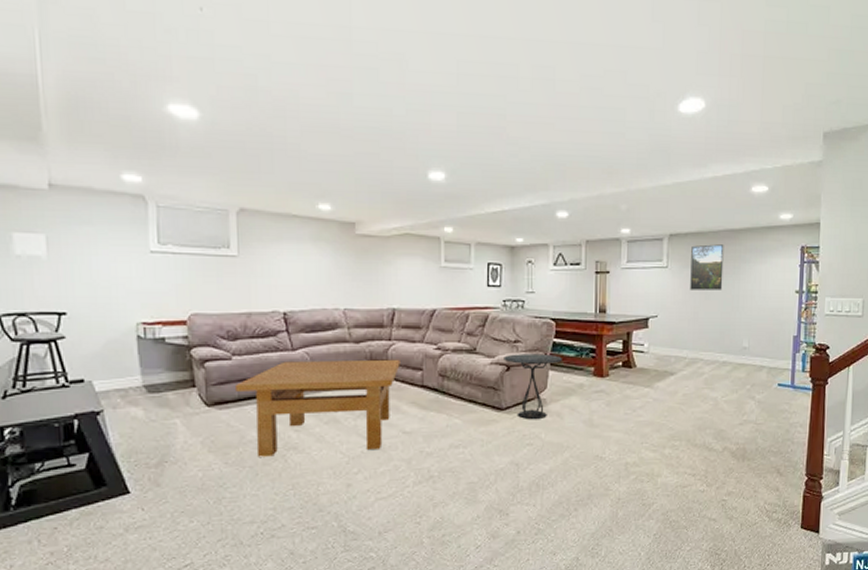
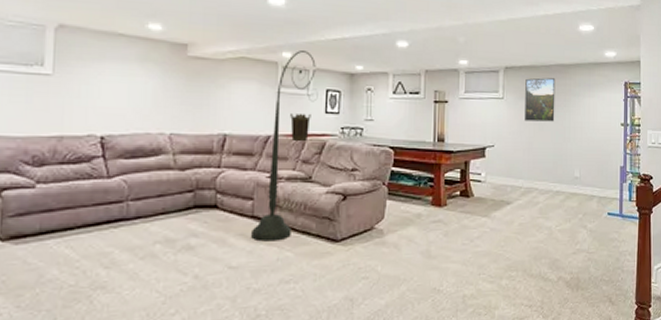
table: present [236,359,400,457] -> none [37,188,229,299]
floor lamp: none [422,225,480,409] -> present [251,50,318,242]
side table: present [504,354,562,420] -> none [340,182,400,252]

